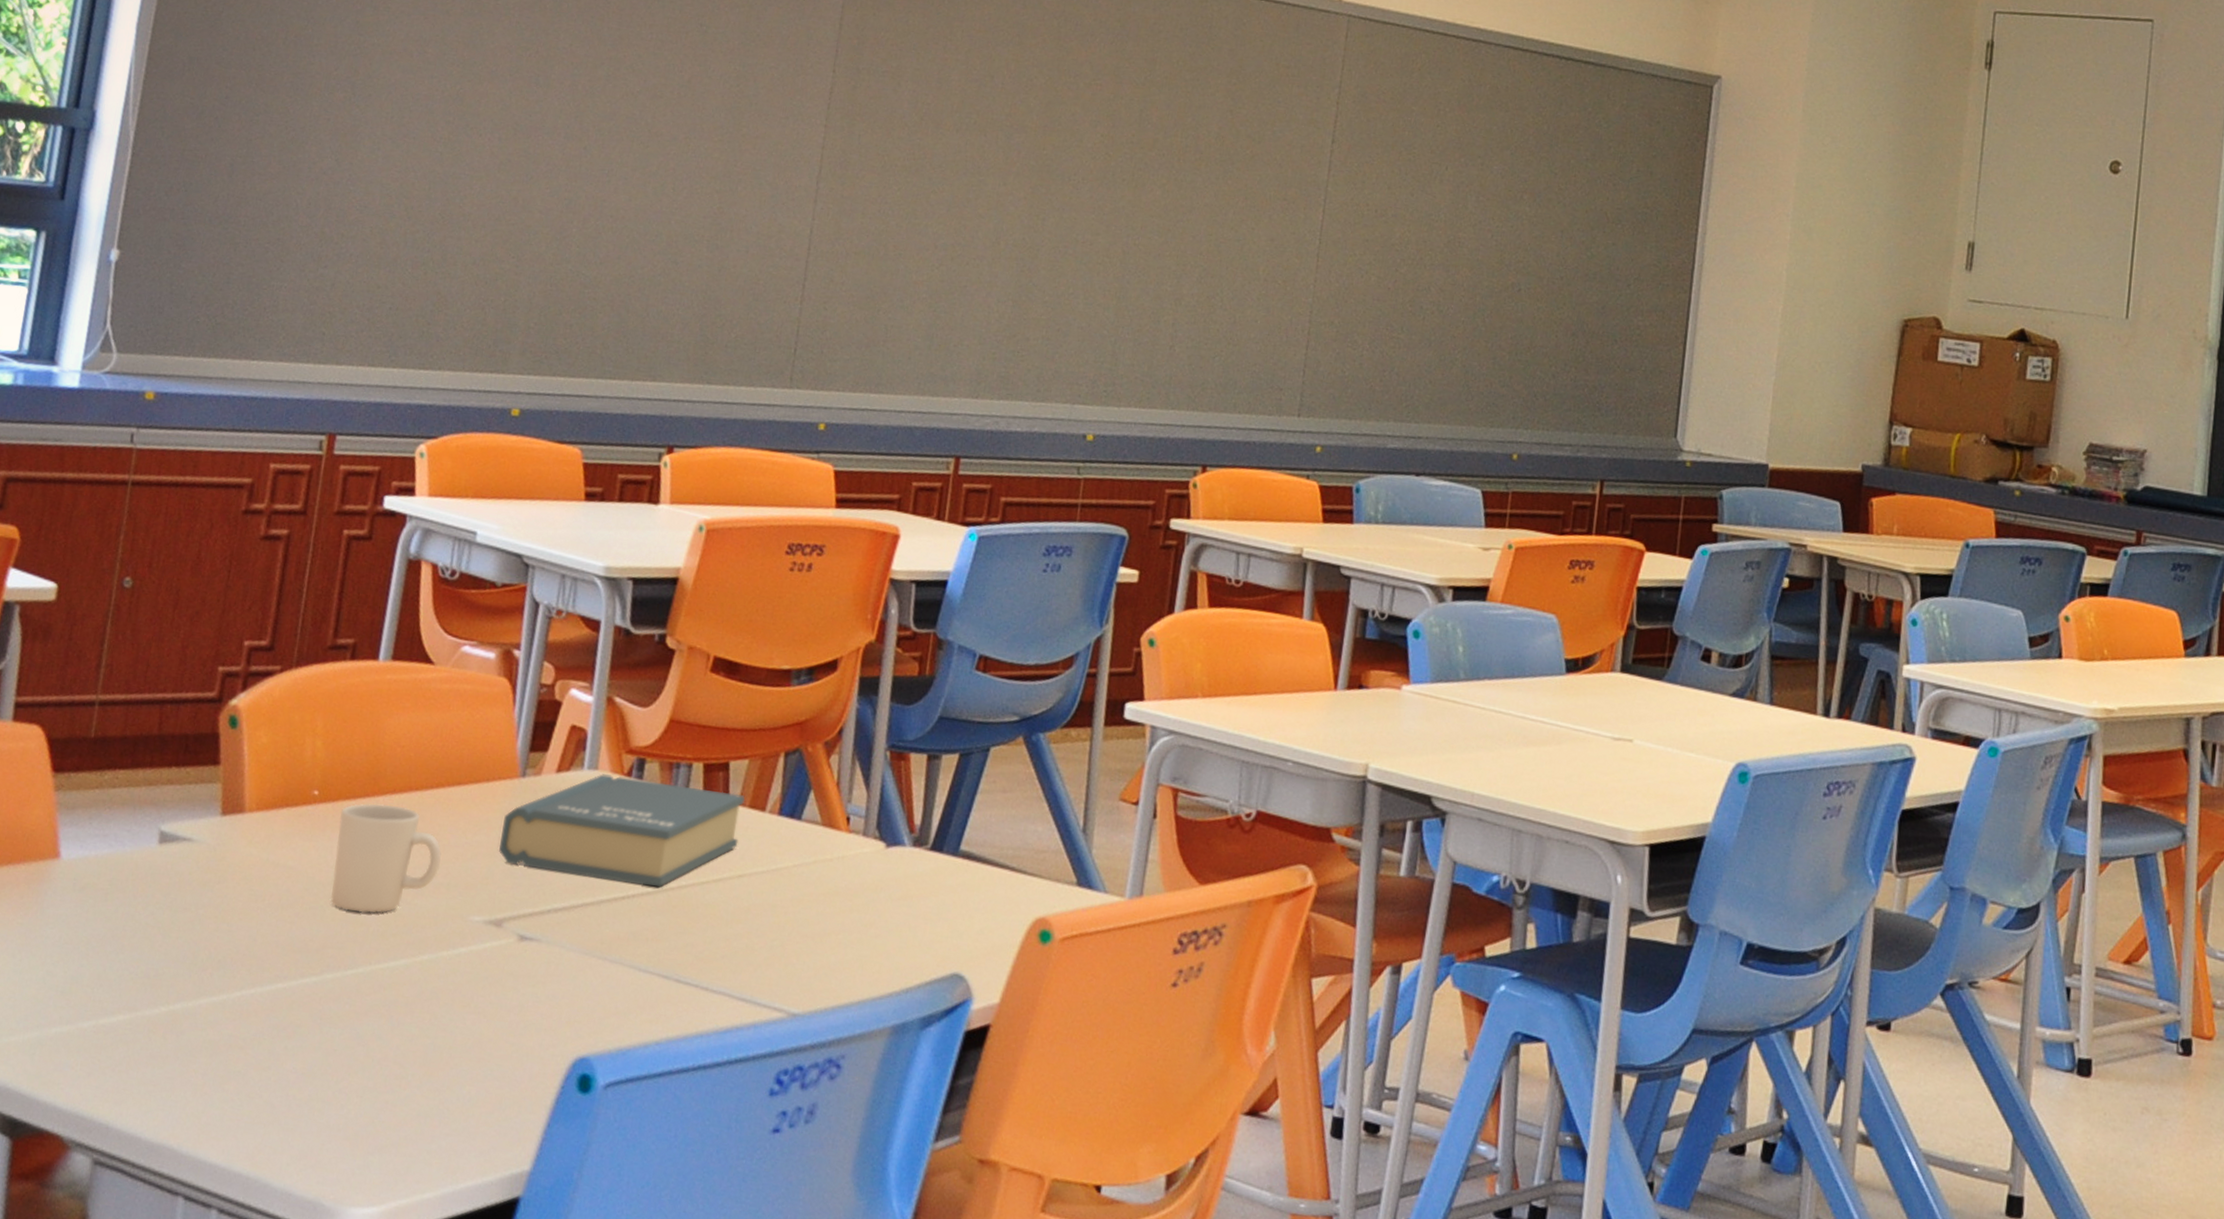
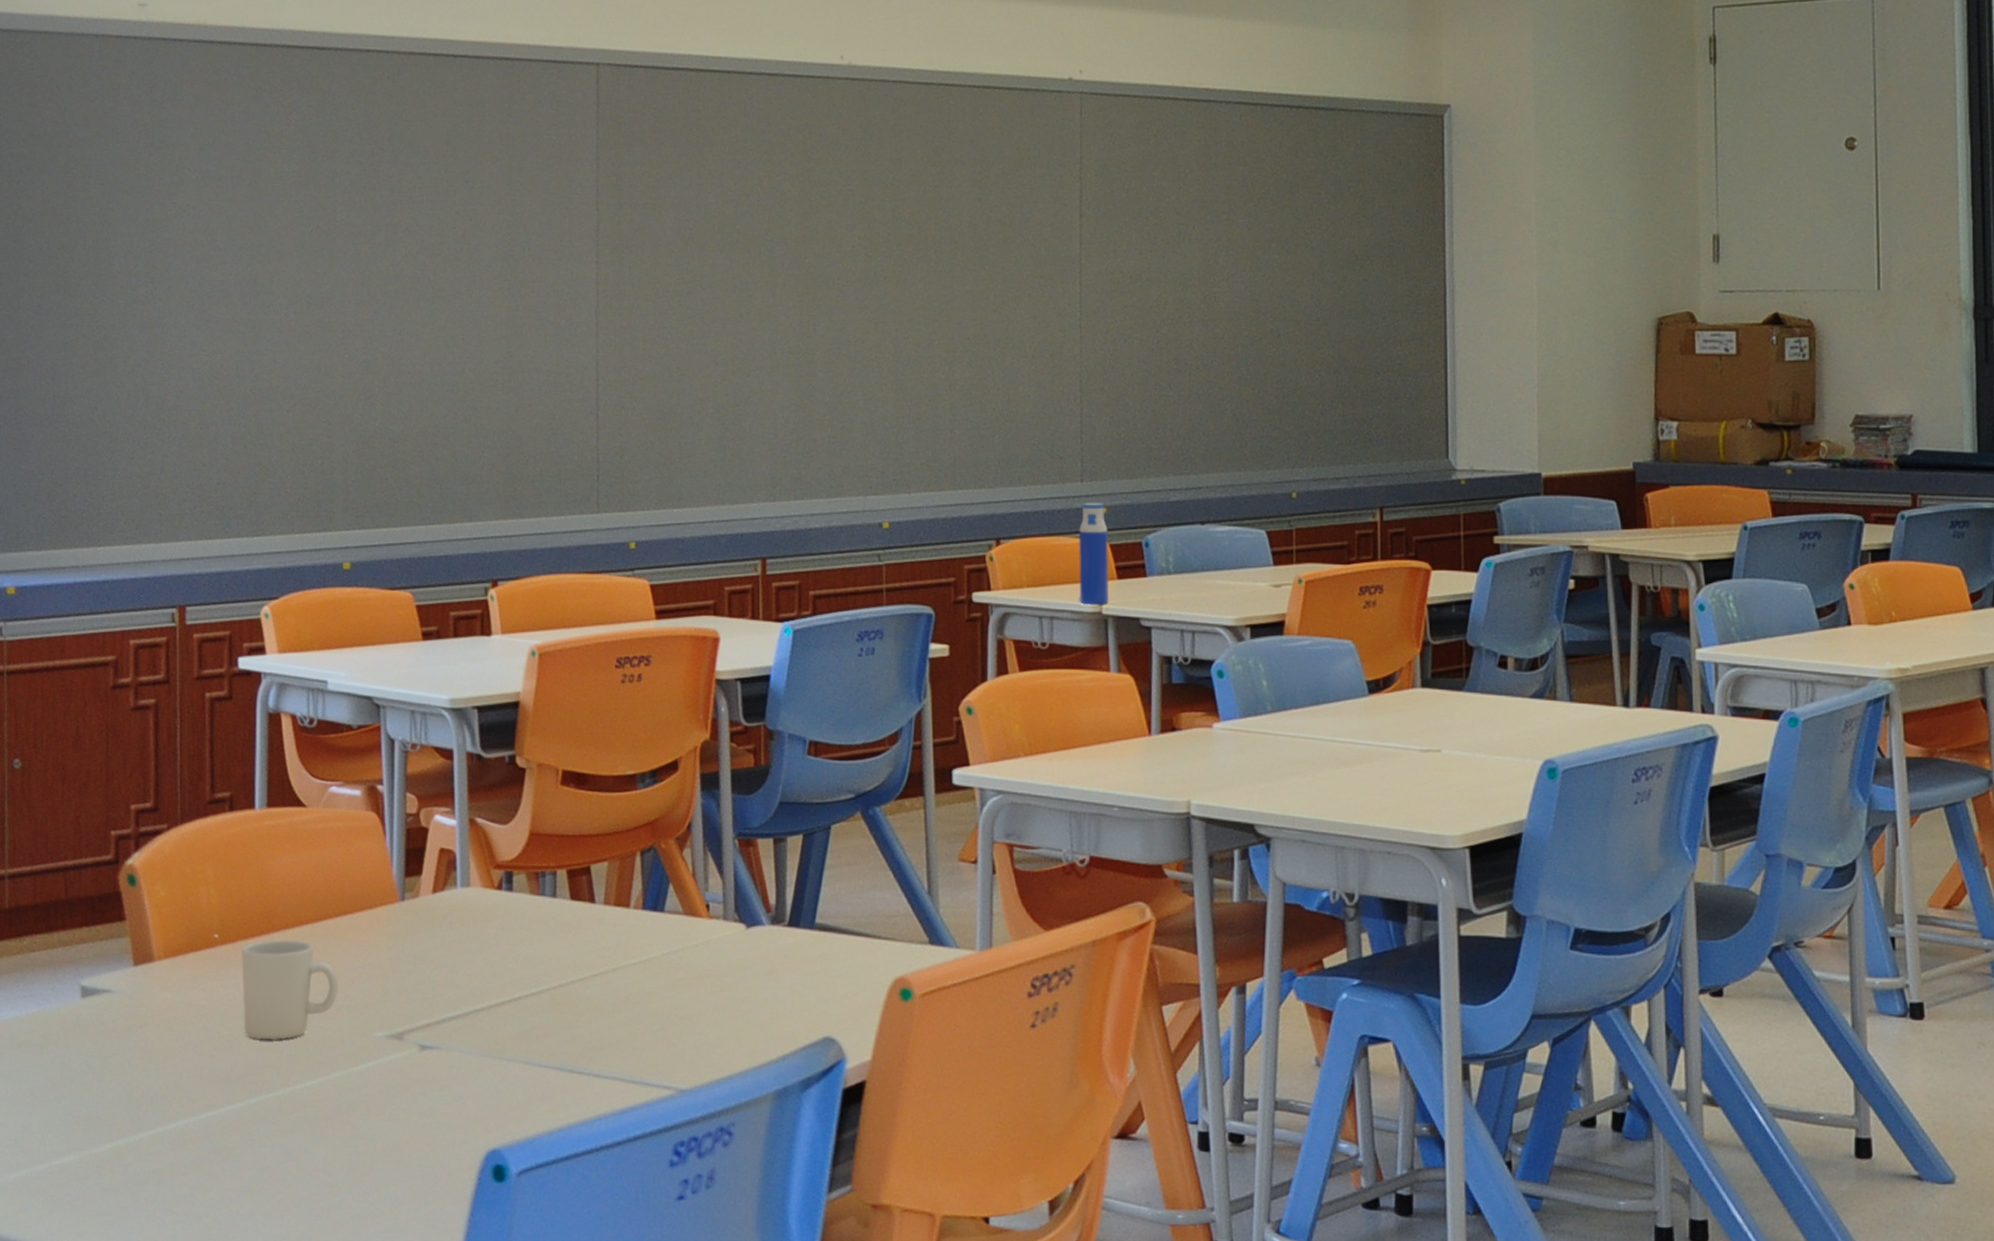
book: present [499,774,746,887] -> none [390,890,610,987]
water bottle: none [1280,439,1320,548] -> present [1079,502,1108,605]

